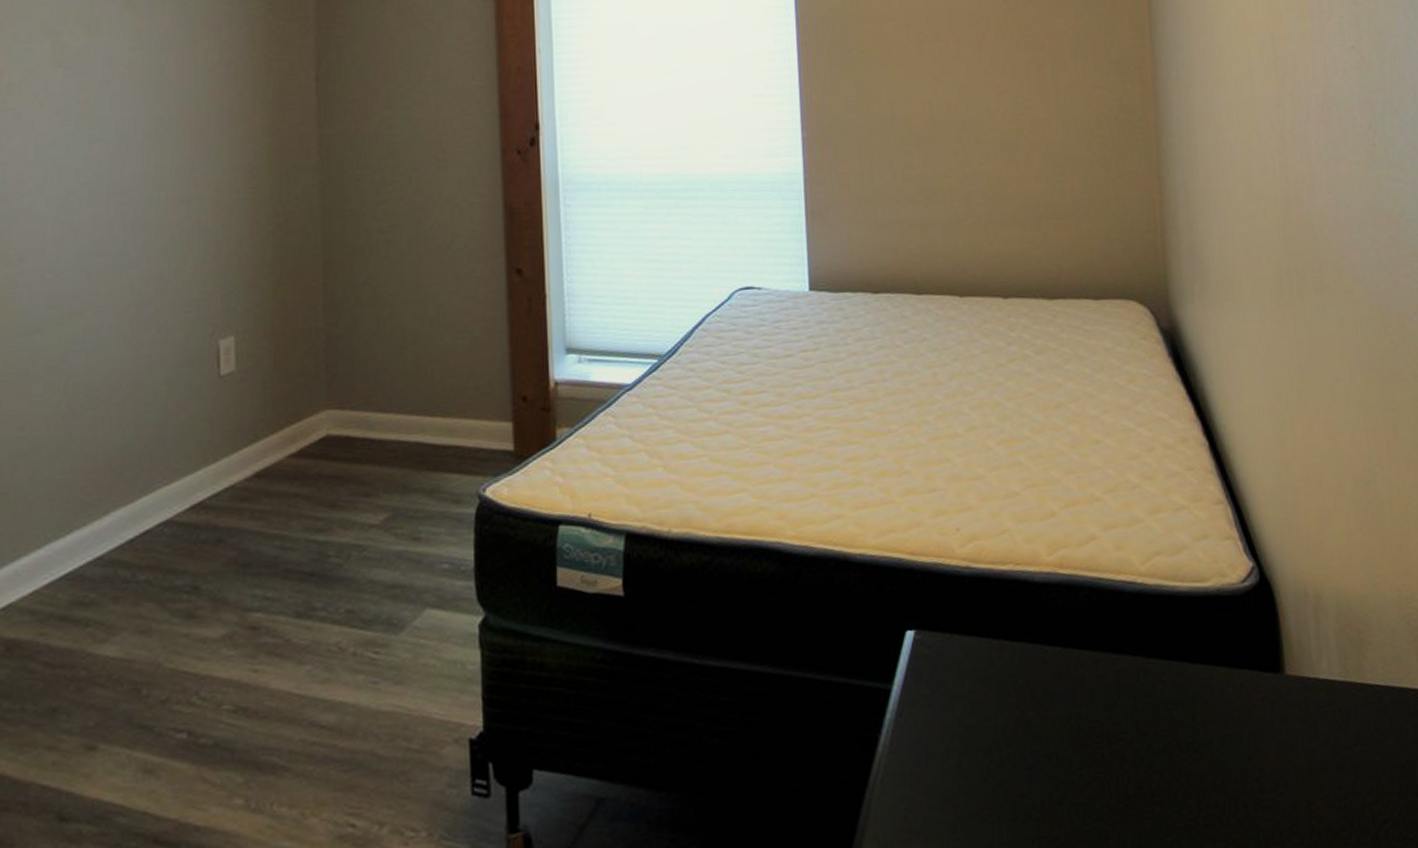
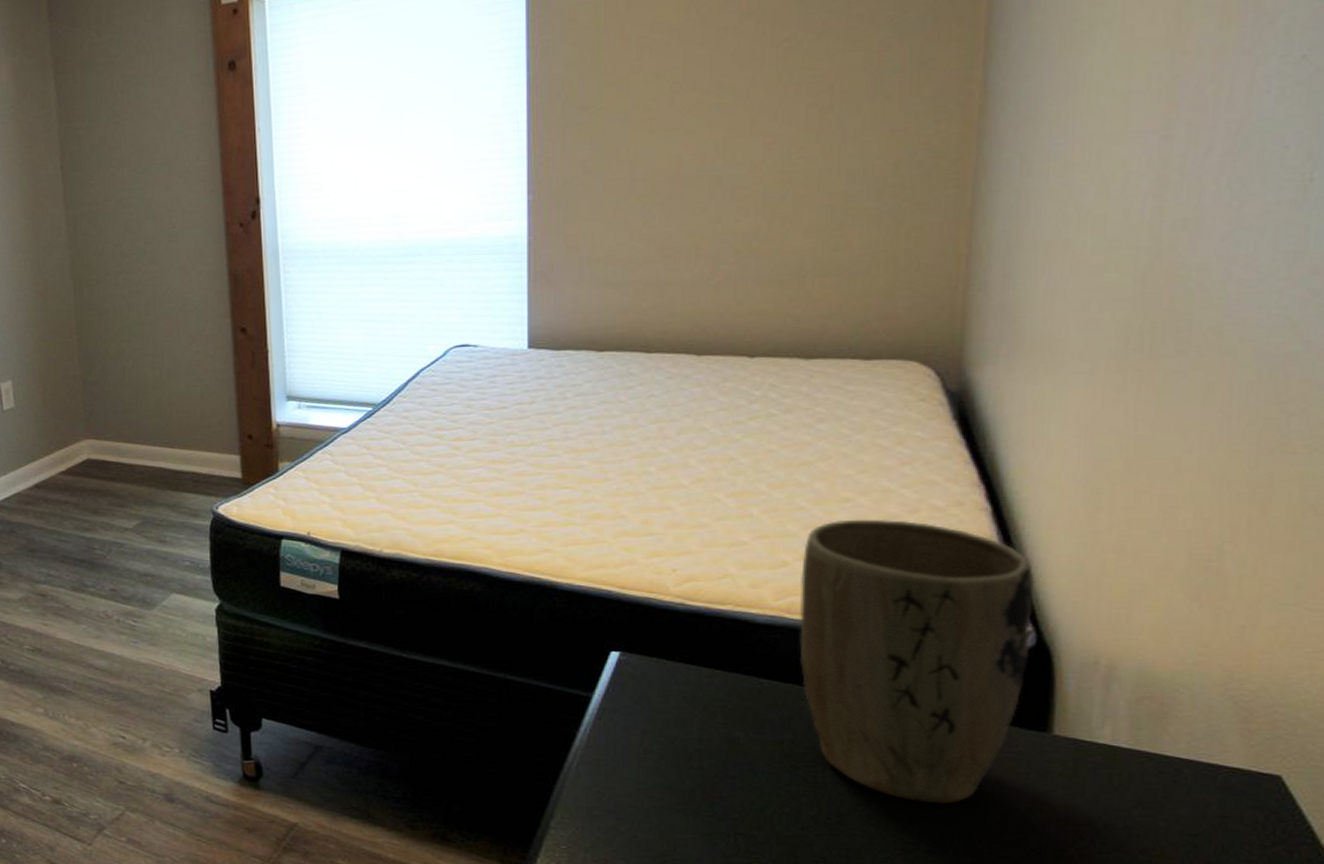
plant pot: none [1067,459,1257,769] -> present [799,518,1034,805]

